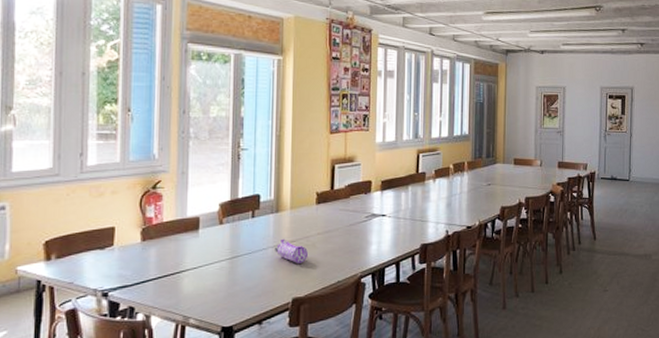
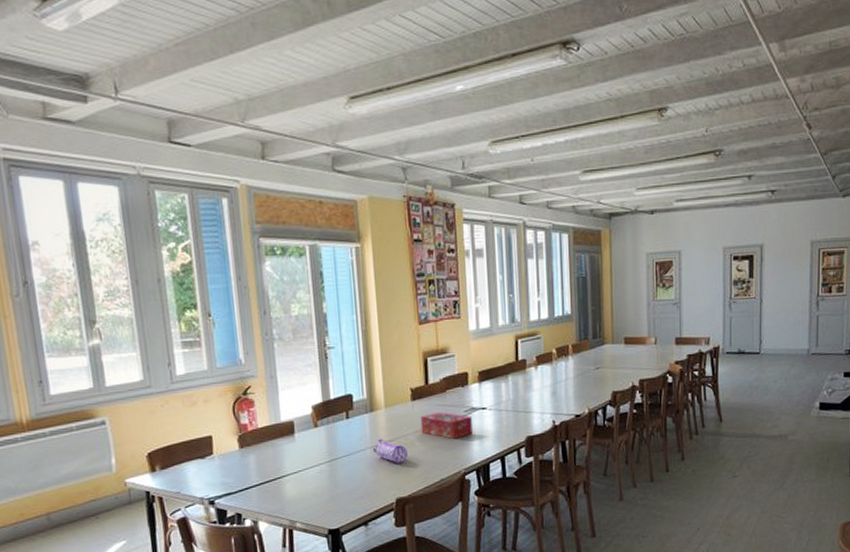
tissue box: none [323,217,372,242] -> present [420,412,473,439]

